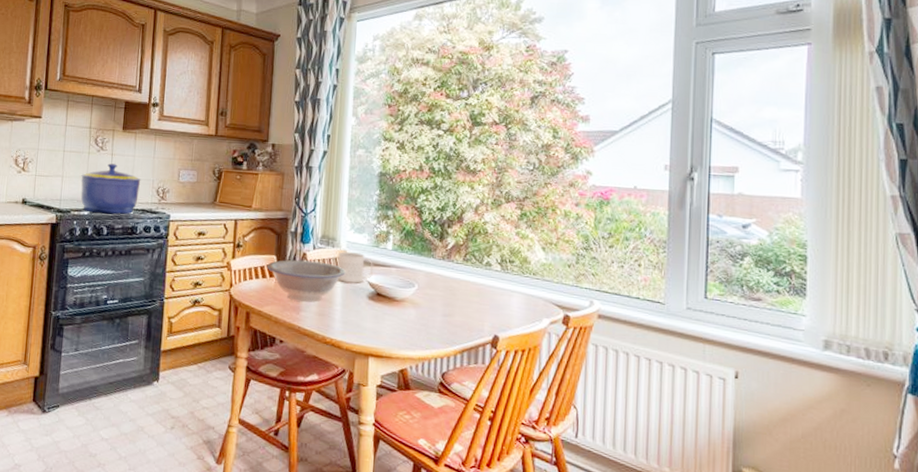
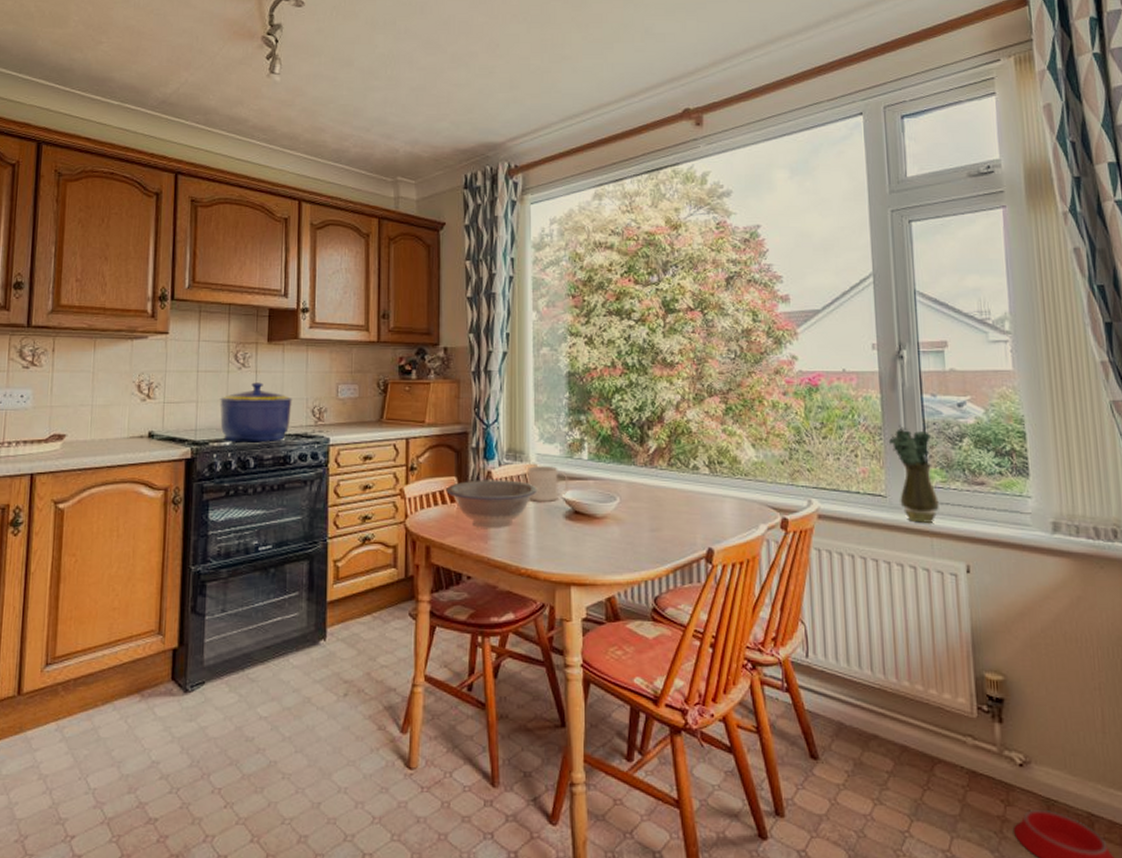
vase: none [671,240,715,332] -> present [888,424,939,524]

